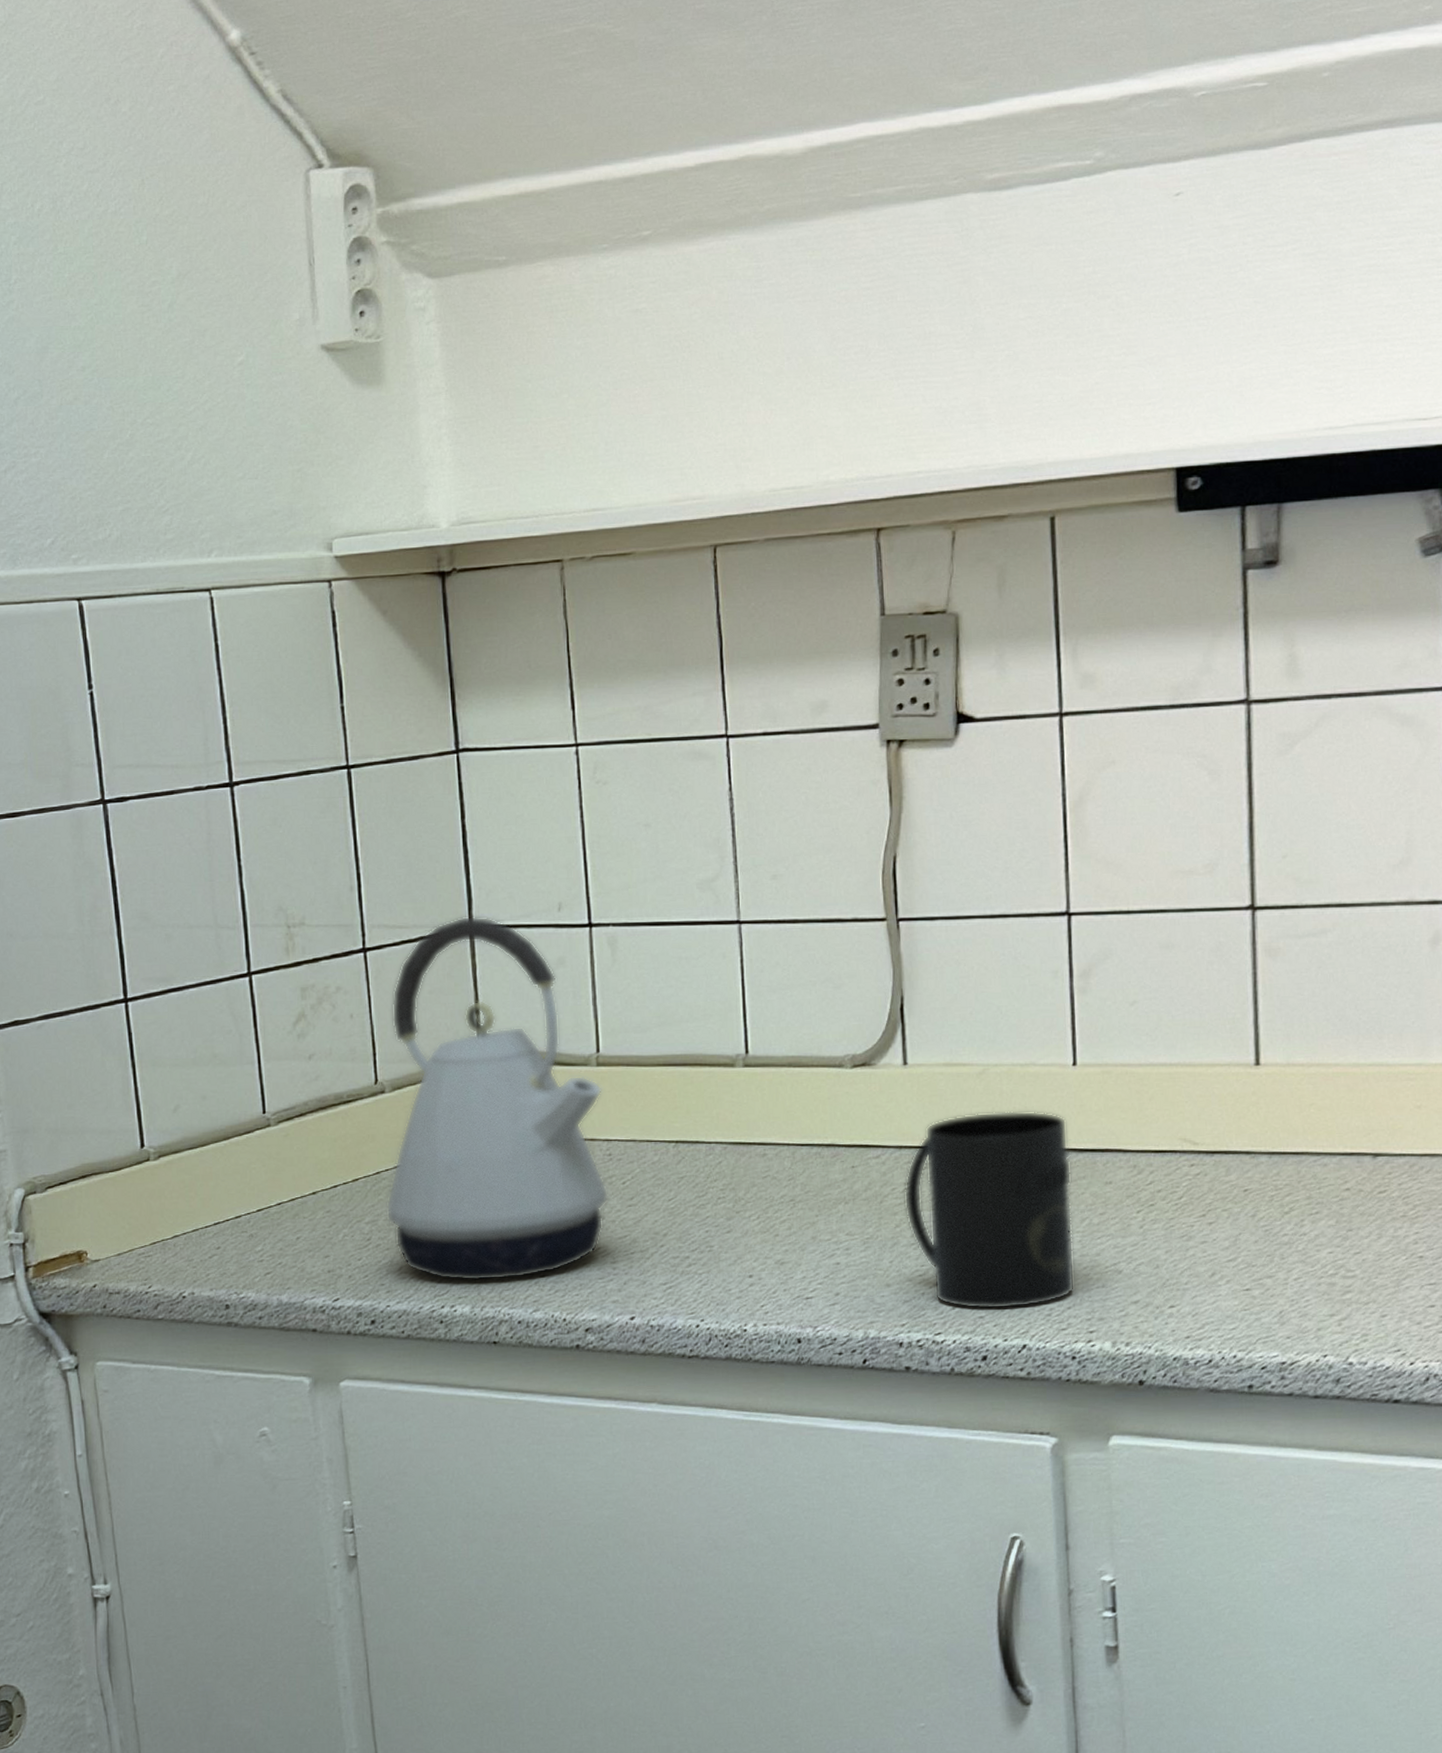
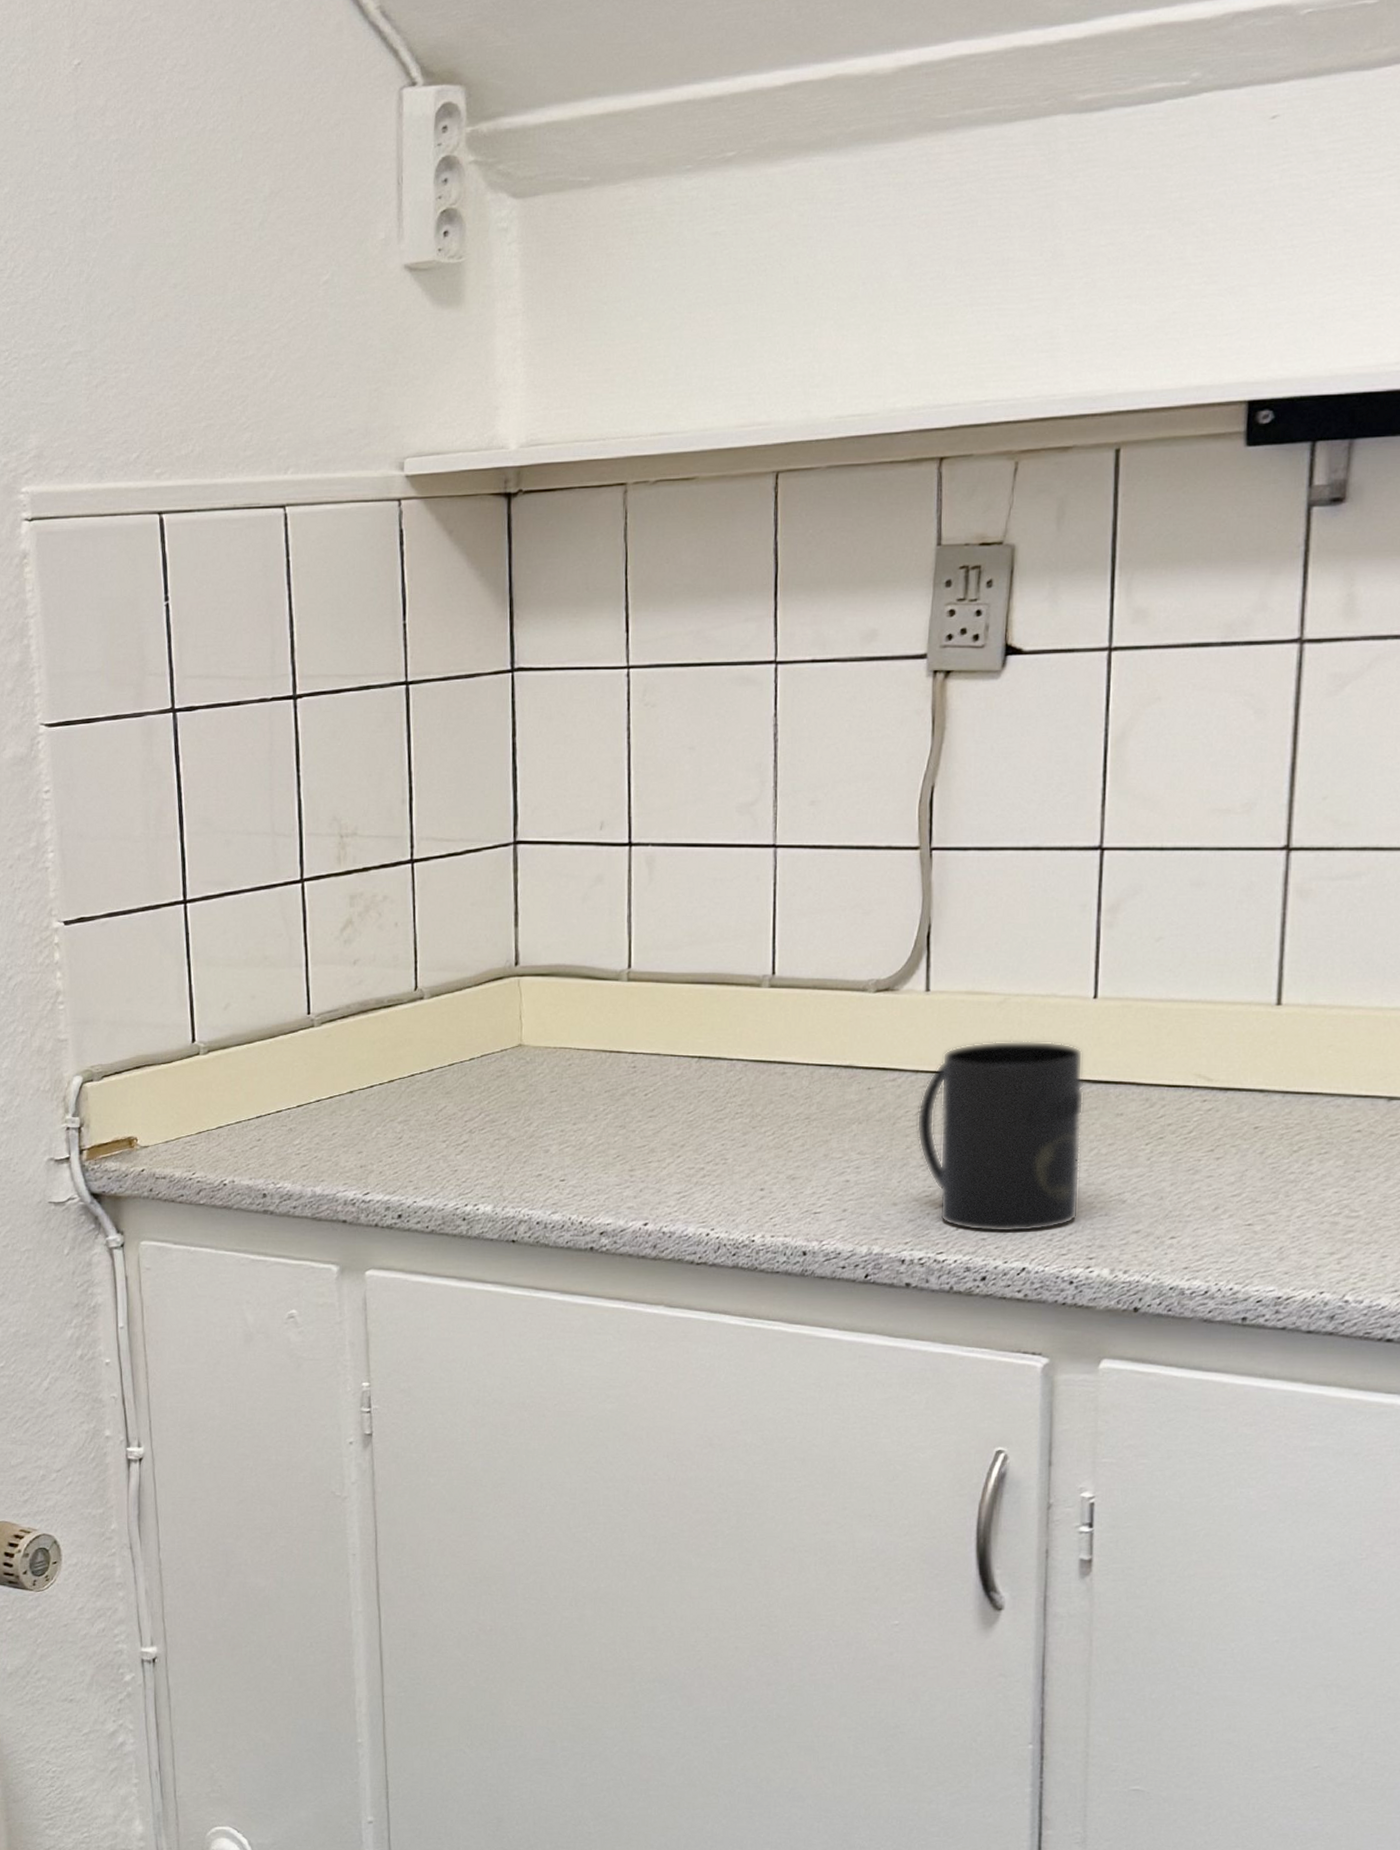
kettle: present [386,916,609,1281] -> none [418,832,632,1182]

